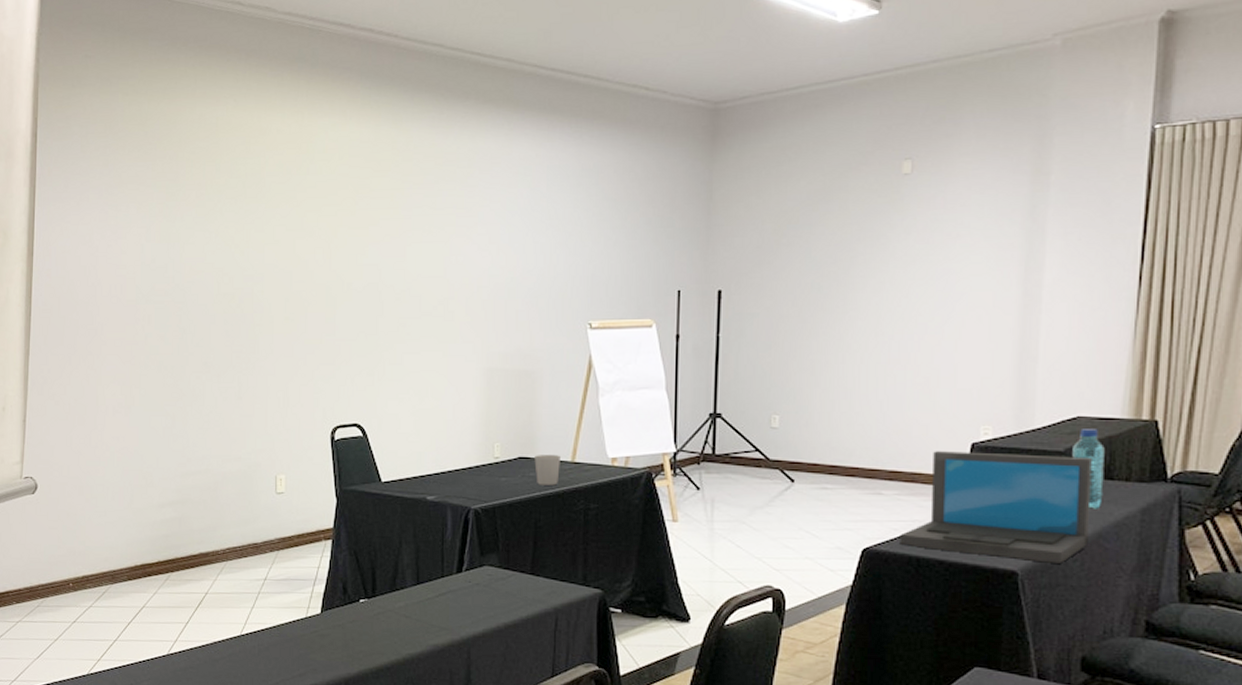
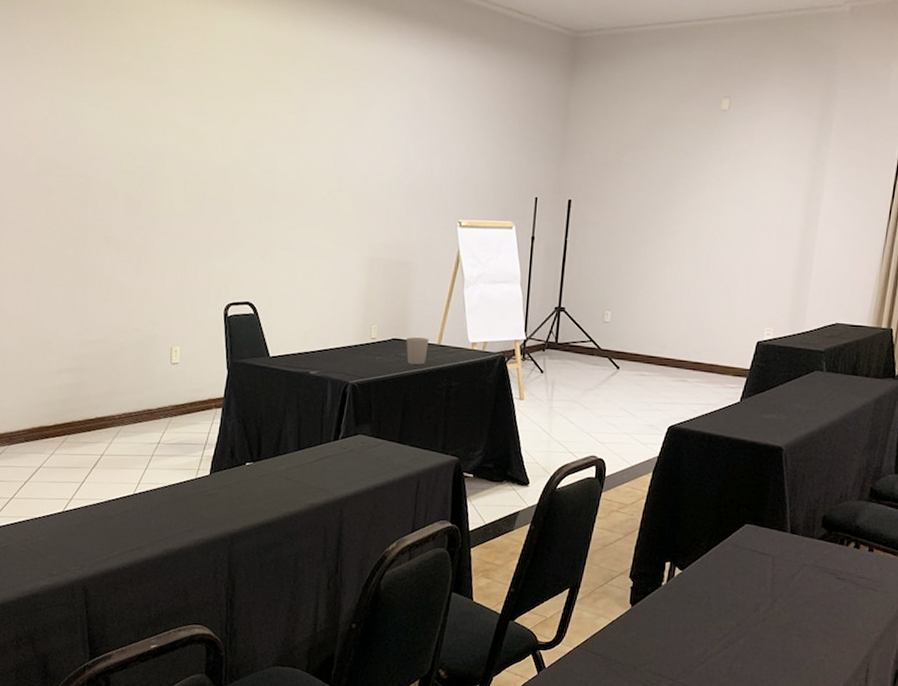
laptop: present [900,451,1092,563] -> none [697,347,844,442]
water bottle: present [1072,429,1105,509] -> none [830,333,853,399]

